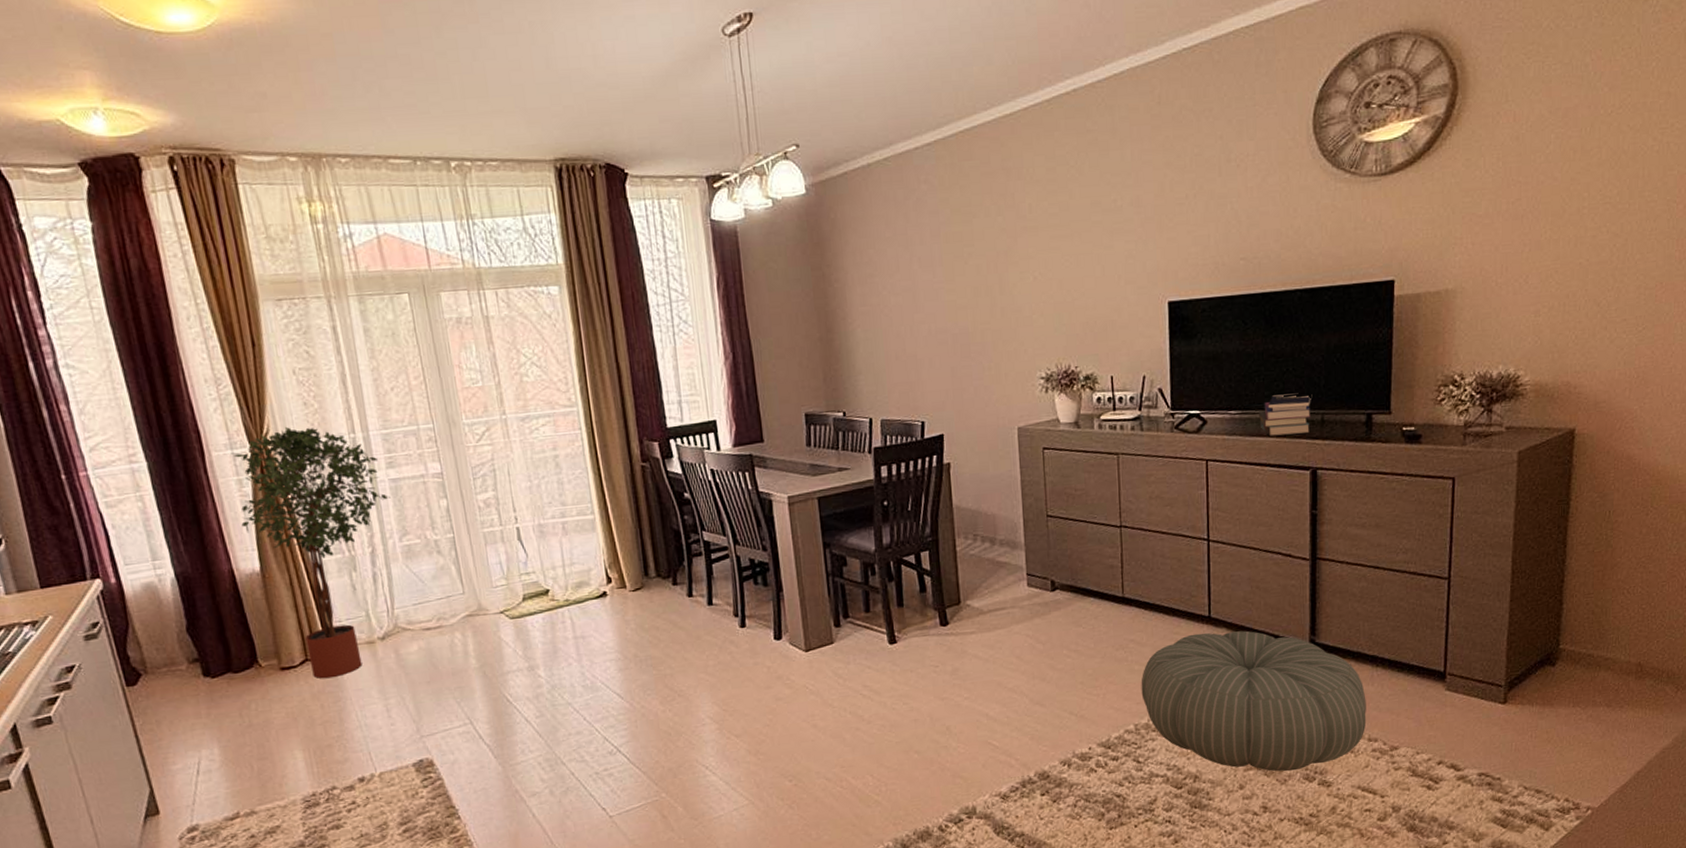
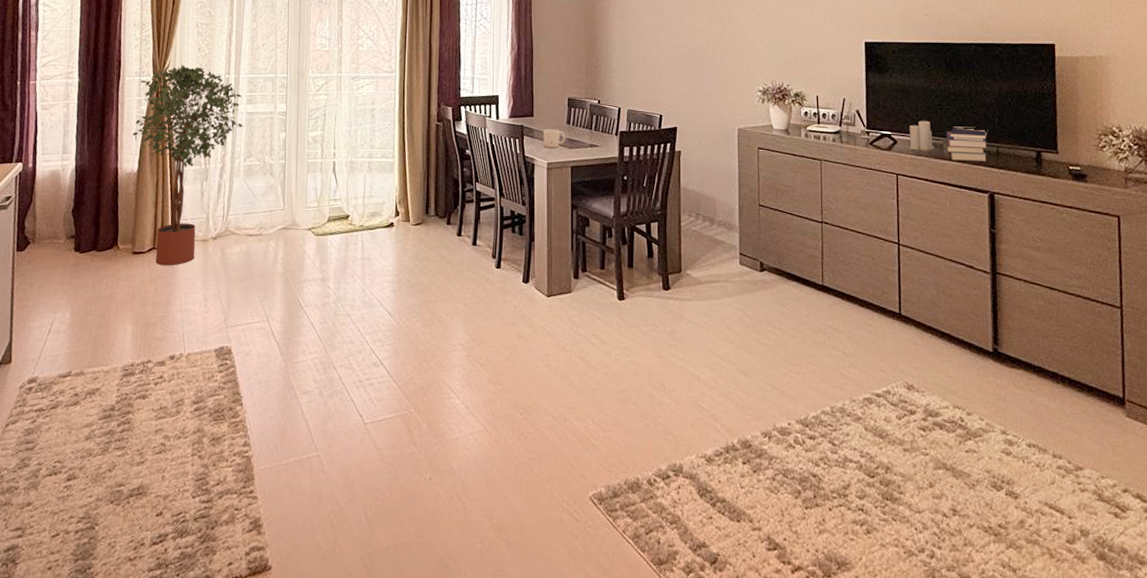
mug: none [778,454,807,479] -> present [543,129,565,148]
pouf: present [1141,630,1367,772] -> none [837,328,1050,476]
candle: none [1220,390,1251,429] -> present [909,119,935,151]

